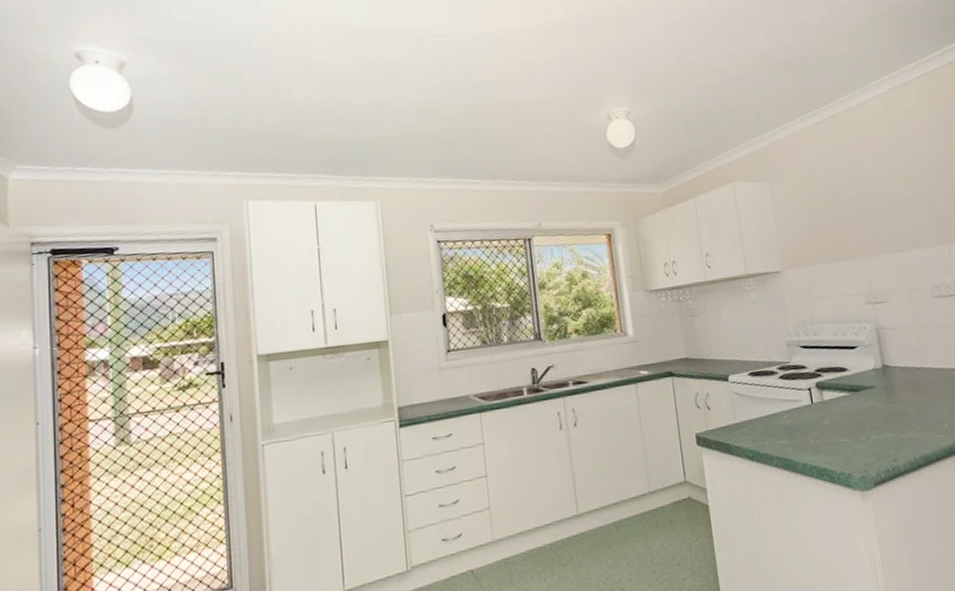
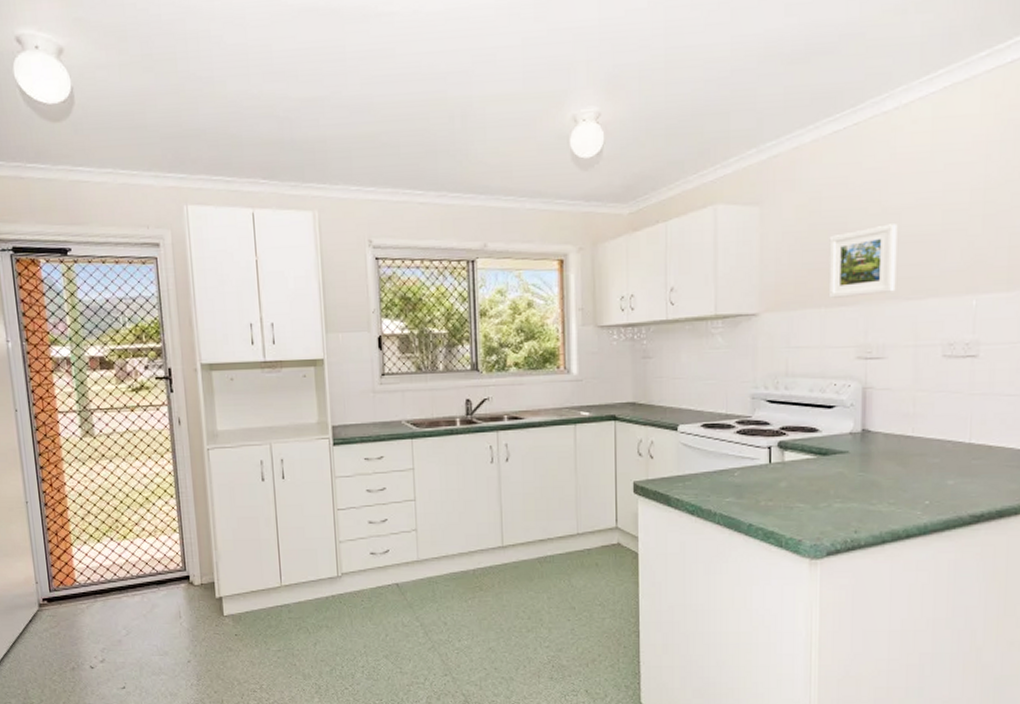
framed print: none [827,192,886,254] -> present [828,224,898,298]

